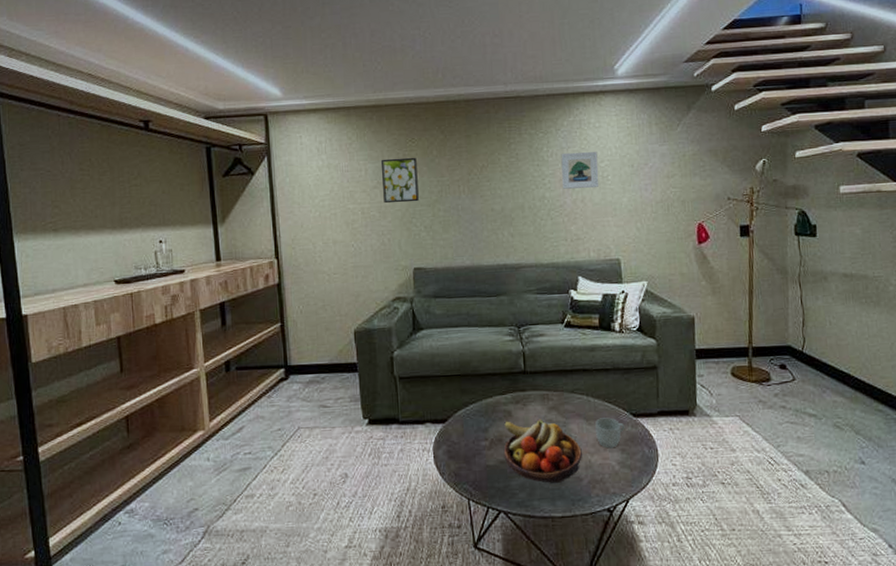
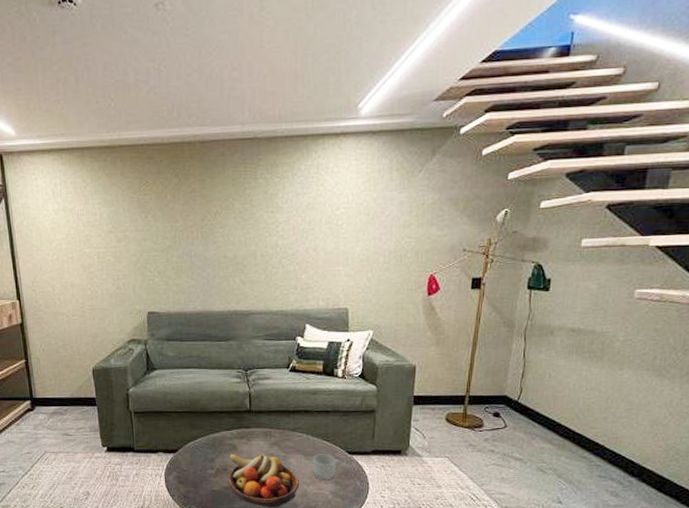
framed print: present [380,157,419,204] -> none [115,201,153,248]
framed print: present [561,151,599,189] -> none [295,198,333,237]

